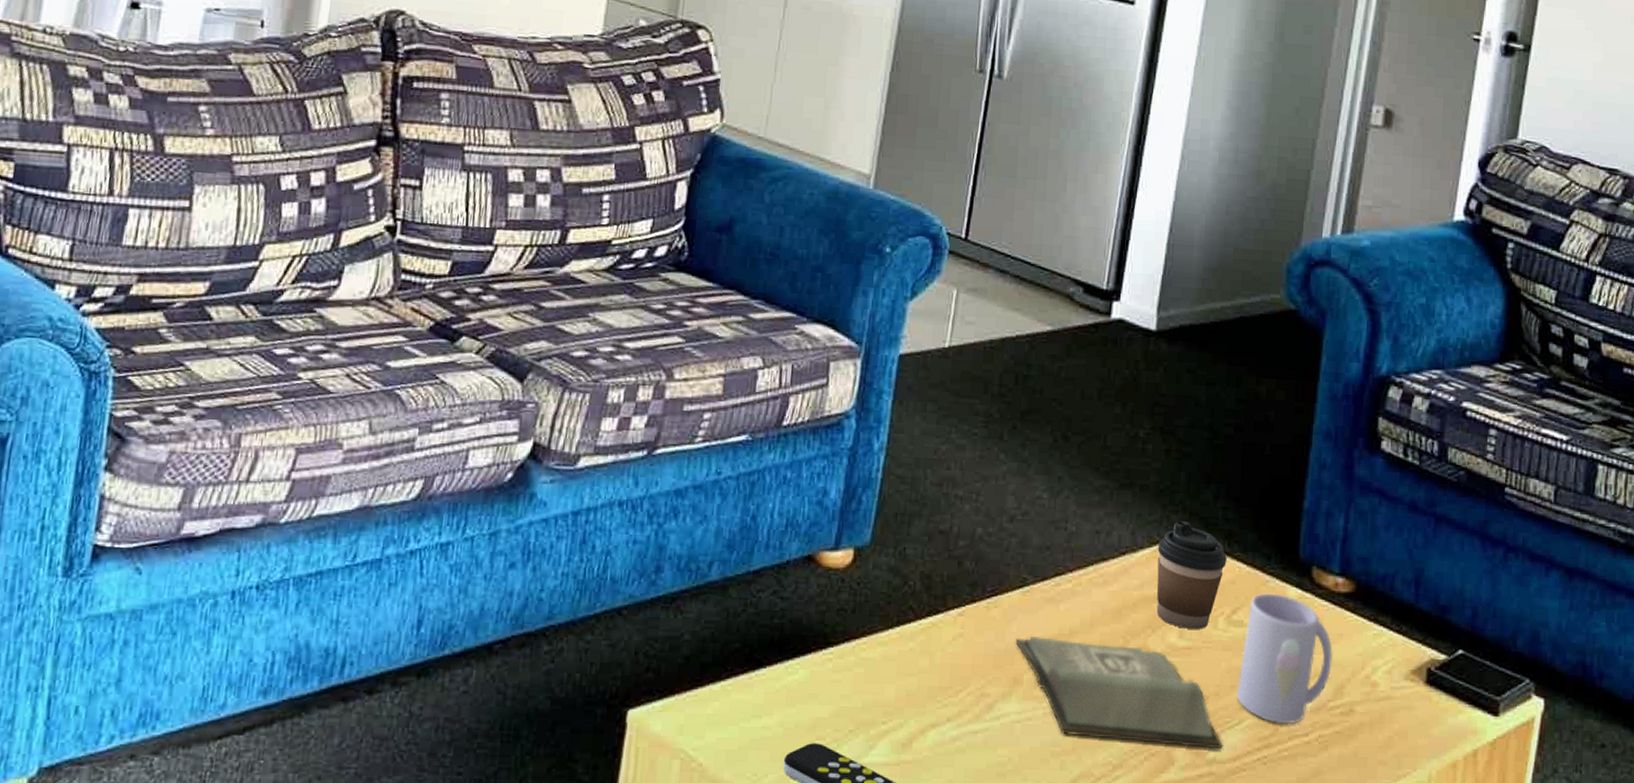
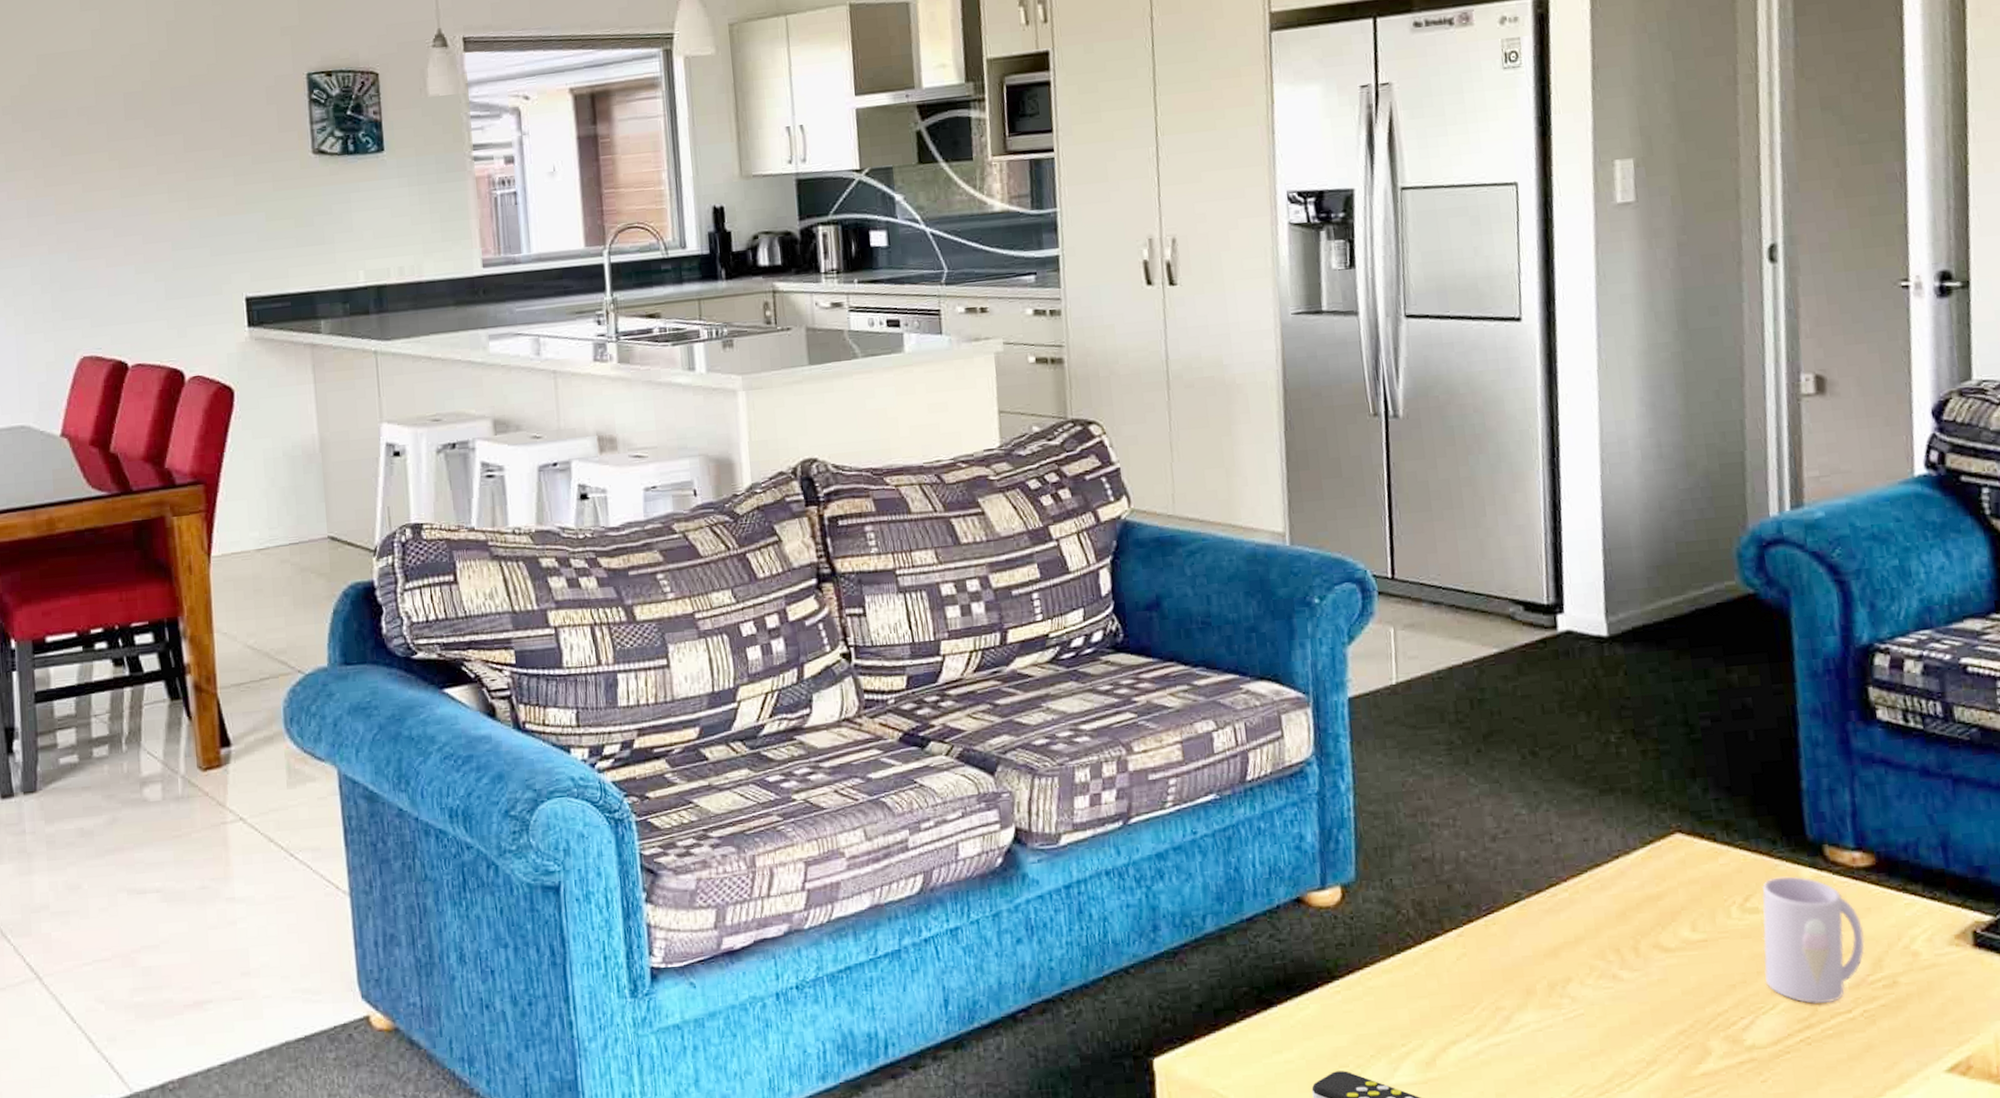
hardback book: present [1016,636,1223,750] -> none [1521,945,1761,1038]
coffee cup: present [1156,521,1227,629] -> none [1651,818,1729,922]

